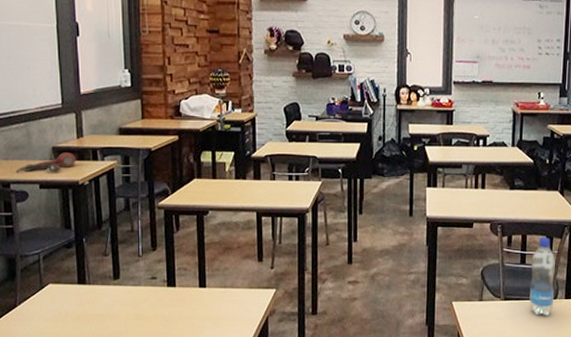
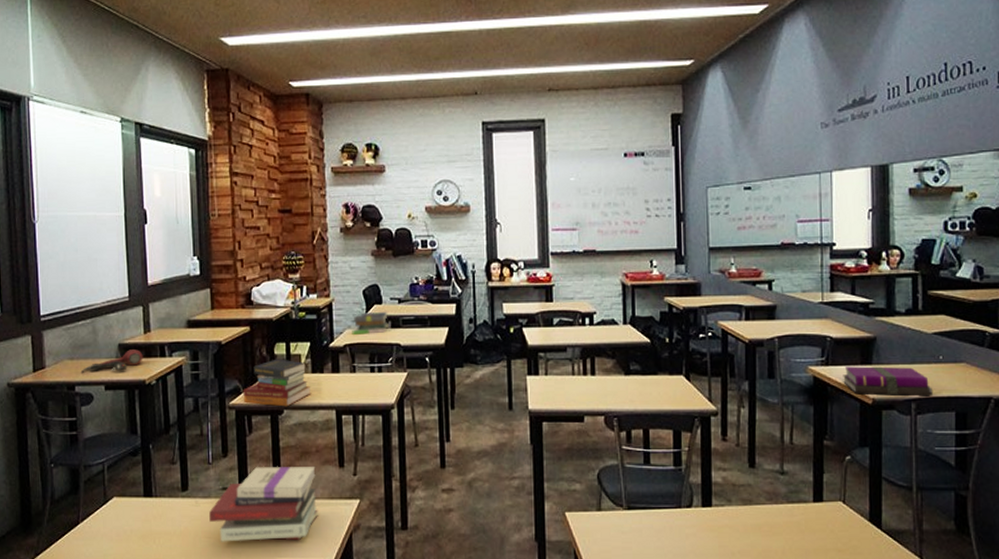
books: none [139,259,238,324] -> present [209,466,318,542]
books: none [171,165,235,208] -> present [243,359,312,407]
books: none [273,127,306,148] -> present [352,311,389,336]
bottle: present [529,237,555,317] -> none [657,431,689,530]

